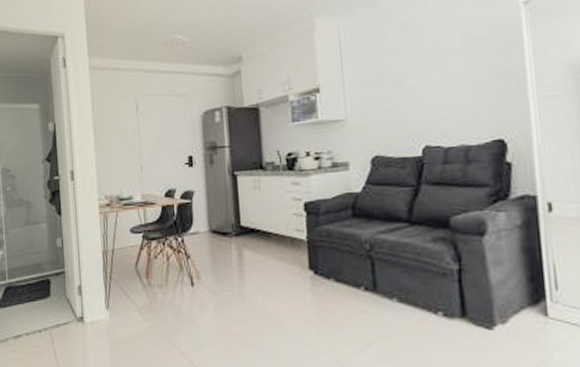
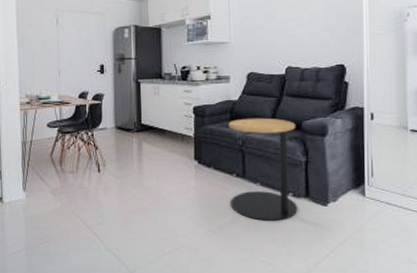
side table: none [351,213,452,349] -> present [229,117,298,221]

